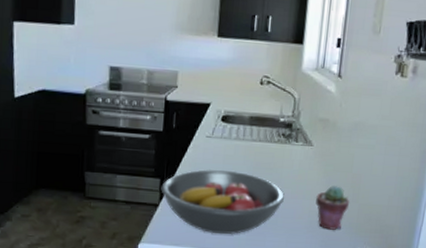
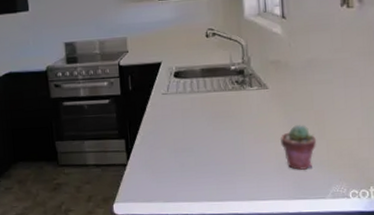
fruit bowl: present [161,169,285,235] -> none [126,123,249,187]

